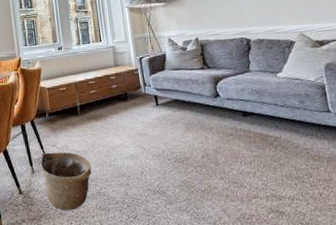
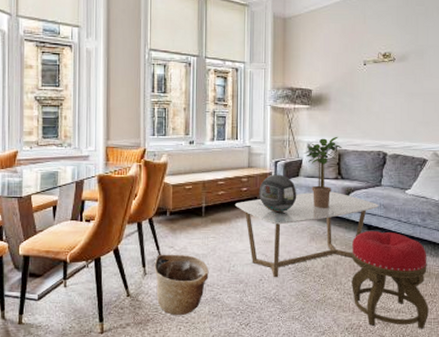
coffee table: none [107,81,251,170] -> present [235,191,379,278]
decorative sphere: none [128,69,166,106] -> present [259,174,297,213]
potted plant: none [166,28,203,99] -> present [304,136,342,208]
stool: none [229,117,327,218] -> present [352,231,429,330]

